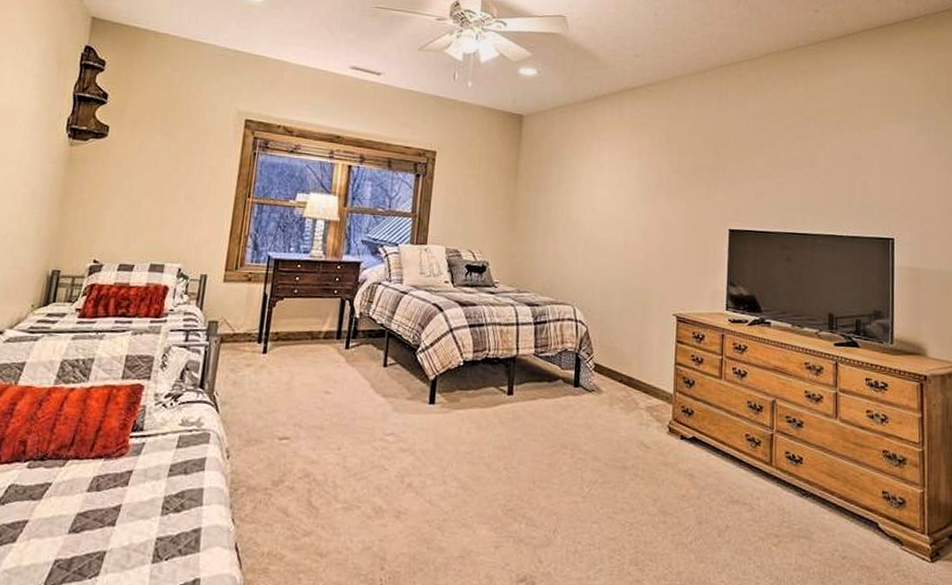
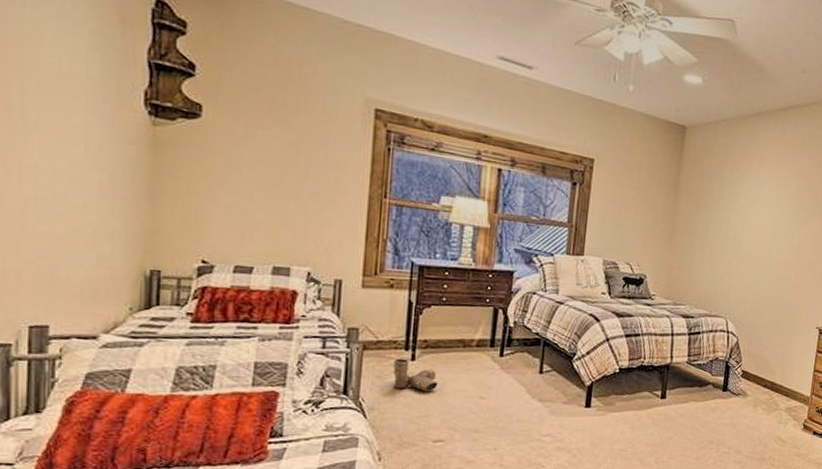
boots: none [246,351,287,386] -> present [392,358,439,392]

